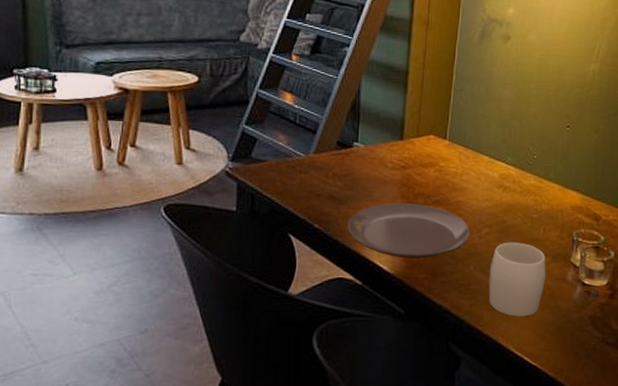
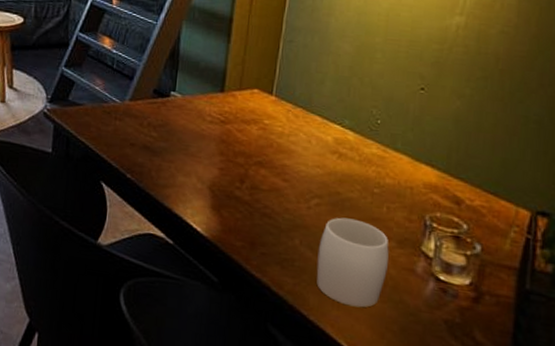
plate: present [348,202,470,259] -> none [161,159,296,225]

